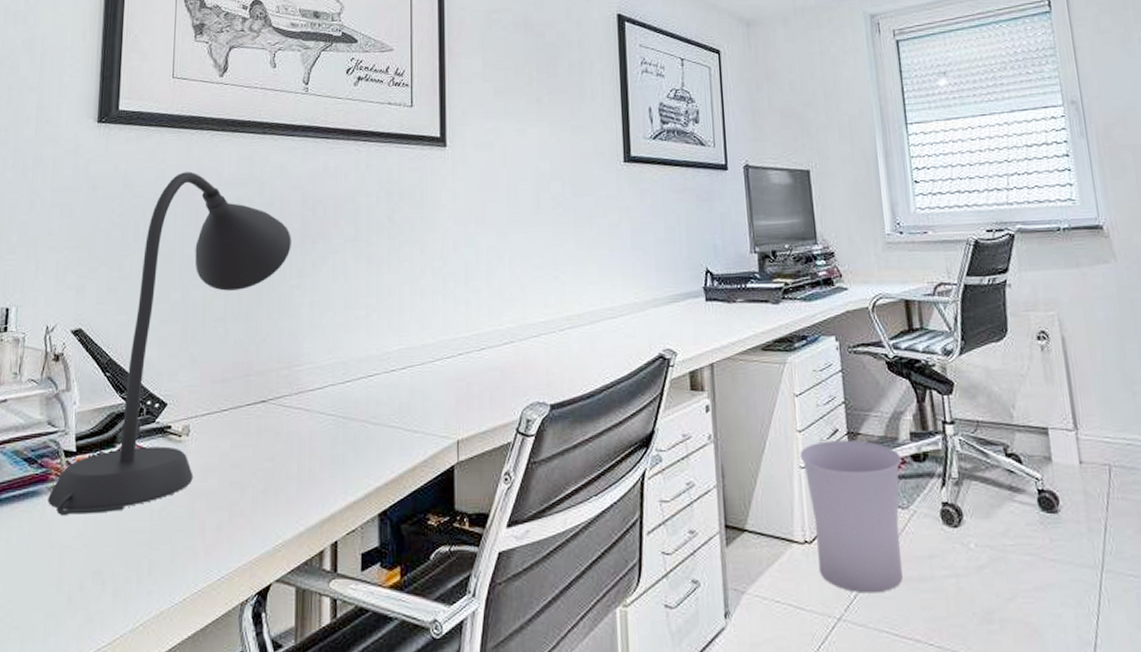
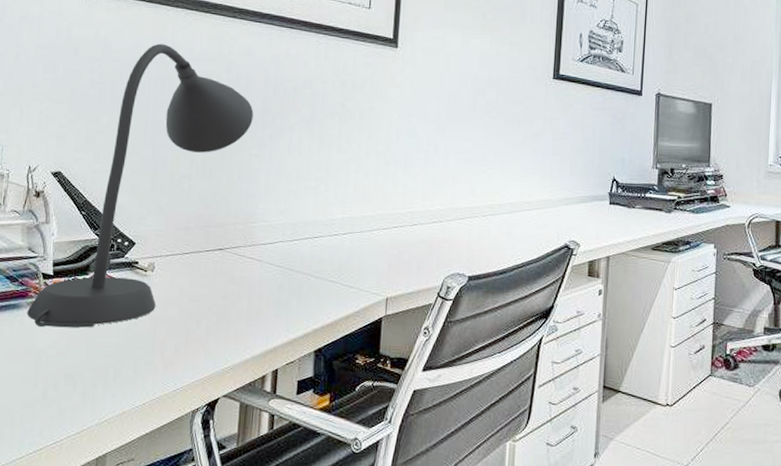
waste bin: present [799,440,903,594] -> none [671,327,754,449]

